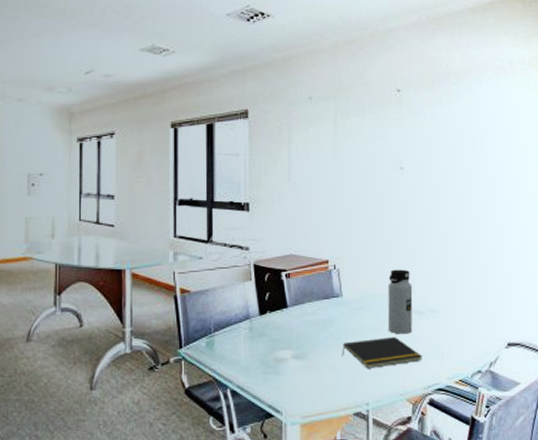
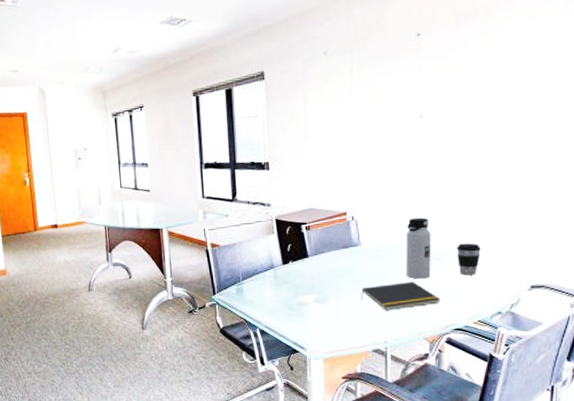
coffee cup: none [436,297,460,331] -> present [456,243,481,276]

